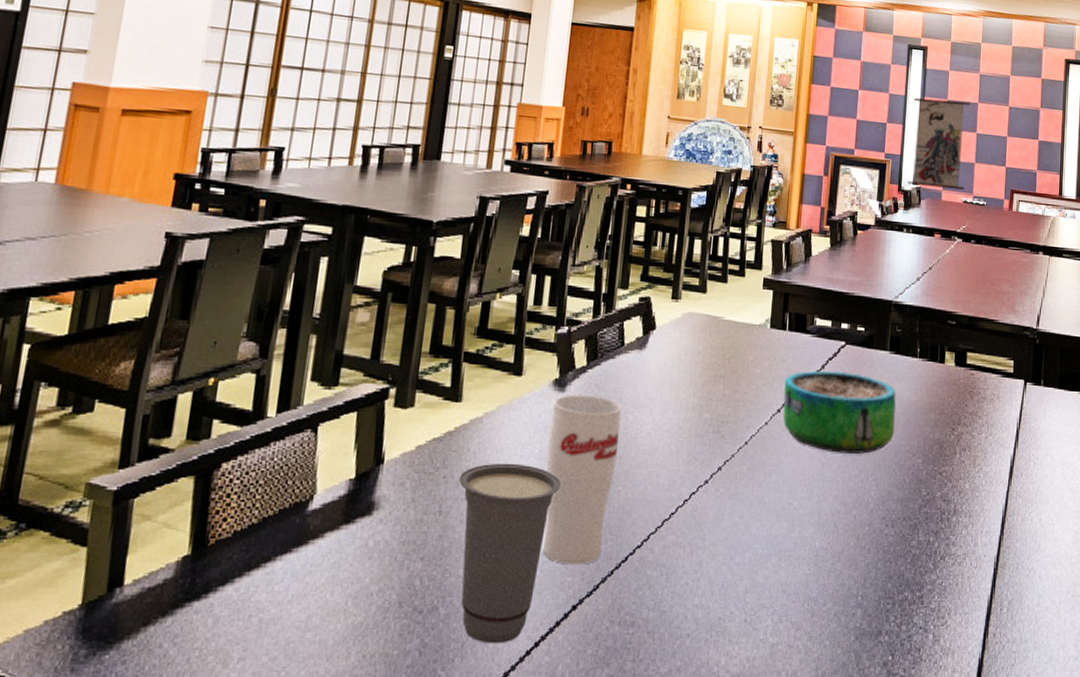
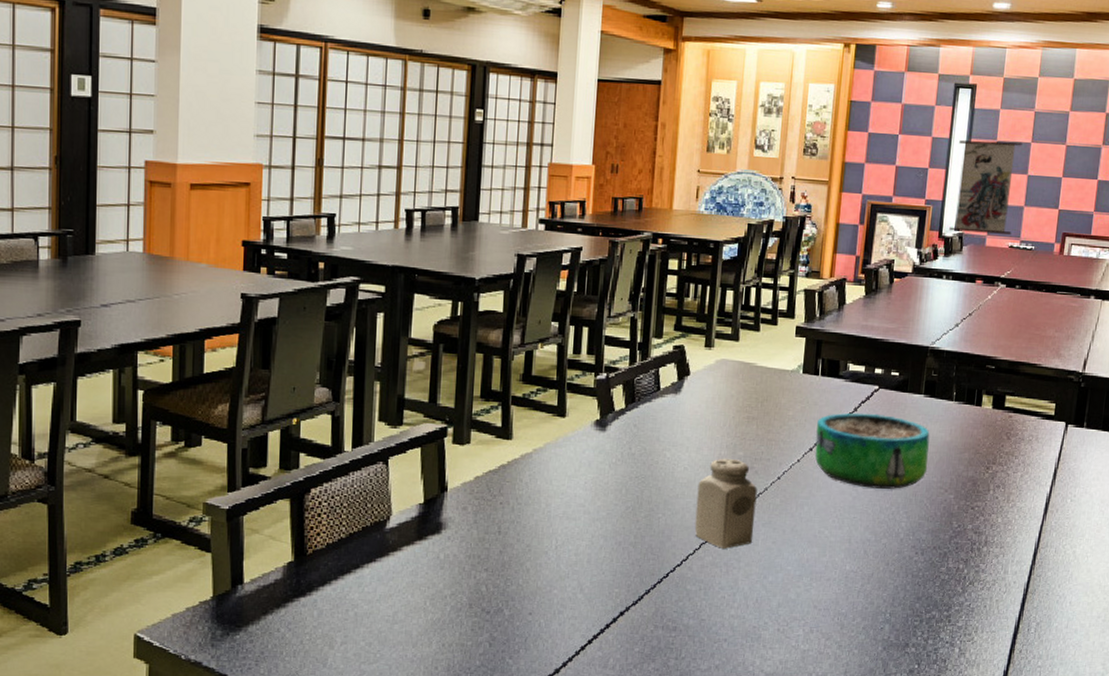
cup: present [459,463,562,644] -> none [514,492,606,640]
cup: present [542,394,622,565] -> none [591,434,660,579]
salt shaker: none [657,421,724,525] -> present [694,458,757,549]

